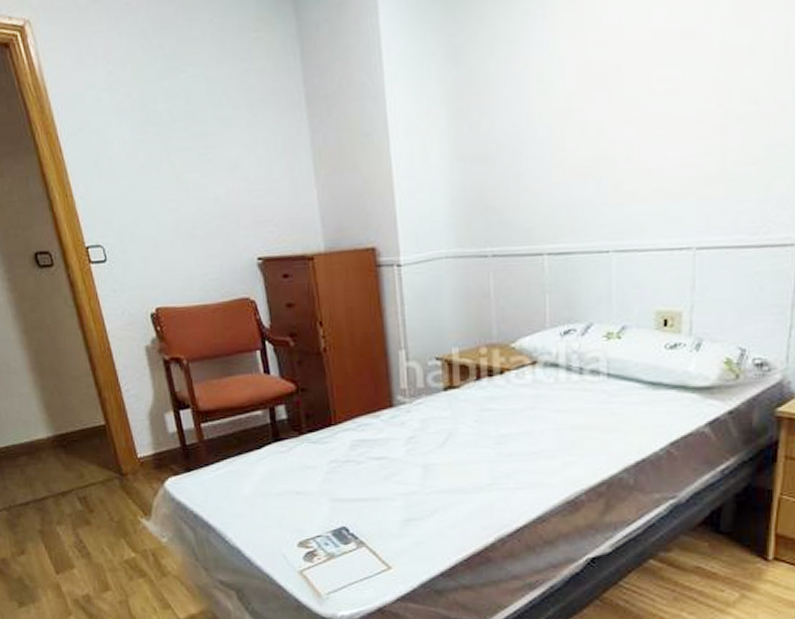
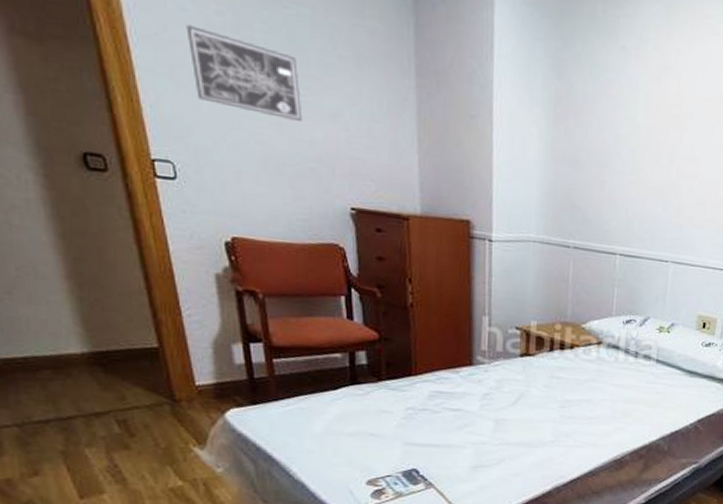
wall art: none [102,112,207,183] -> present [186,24,303,123]

